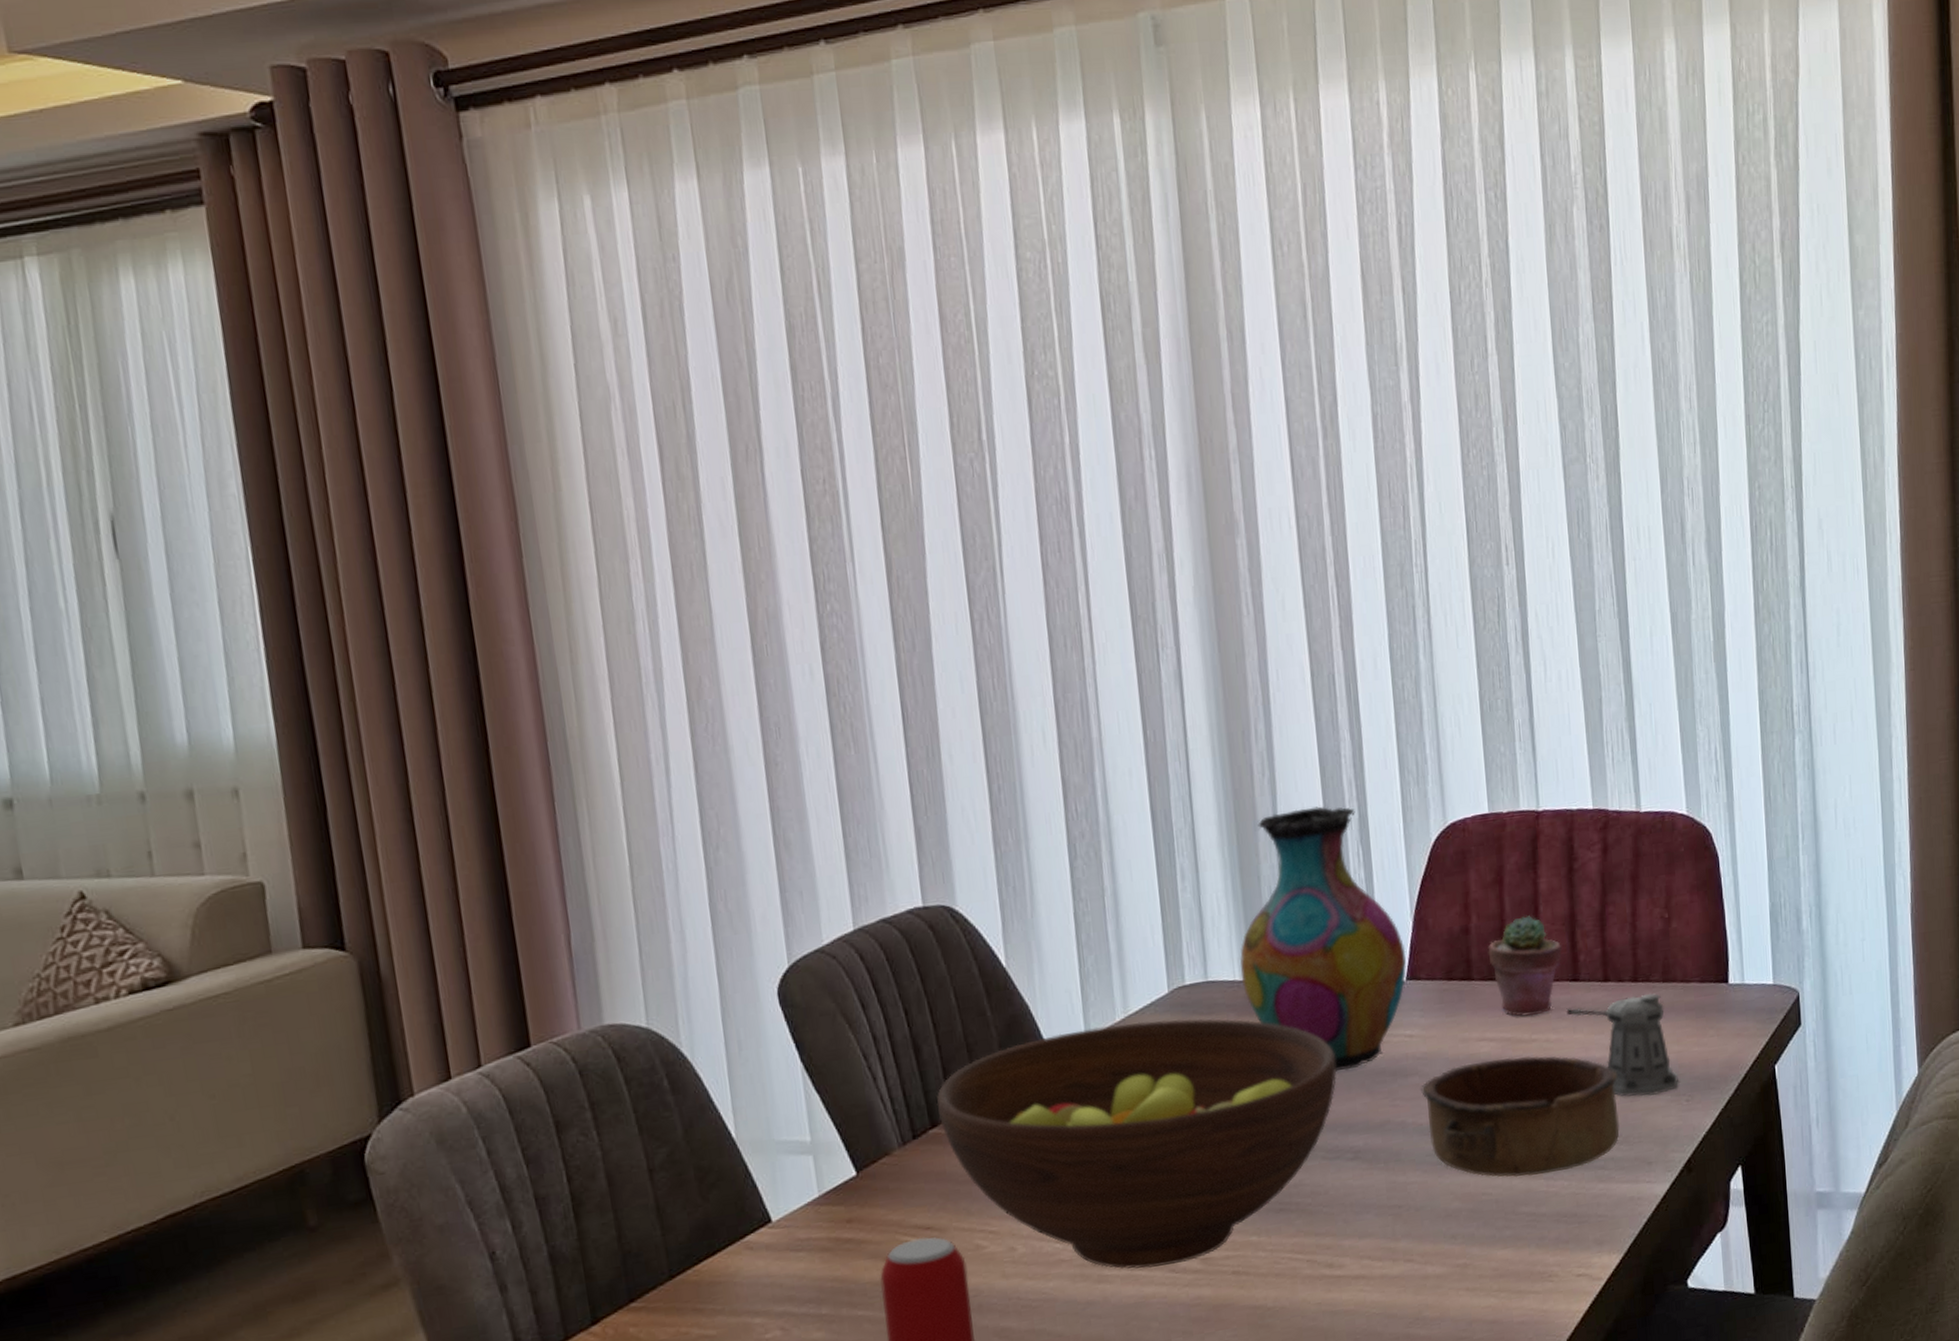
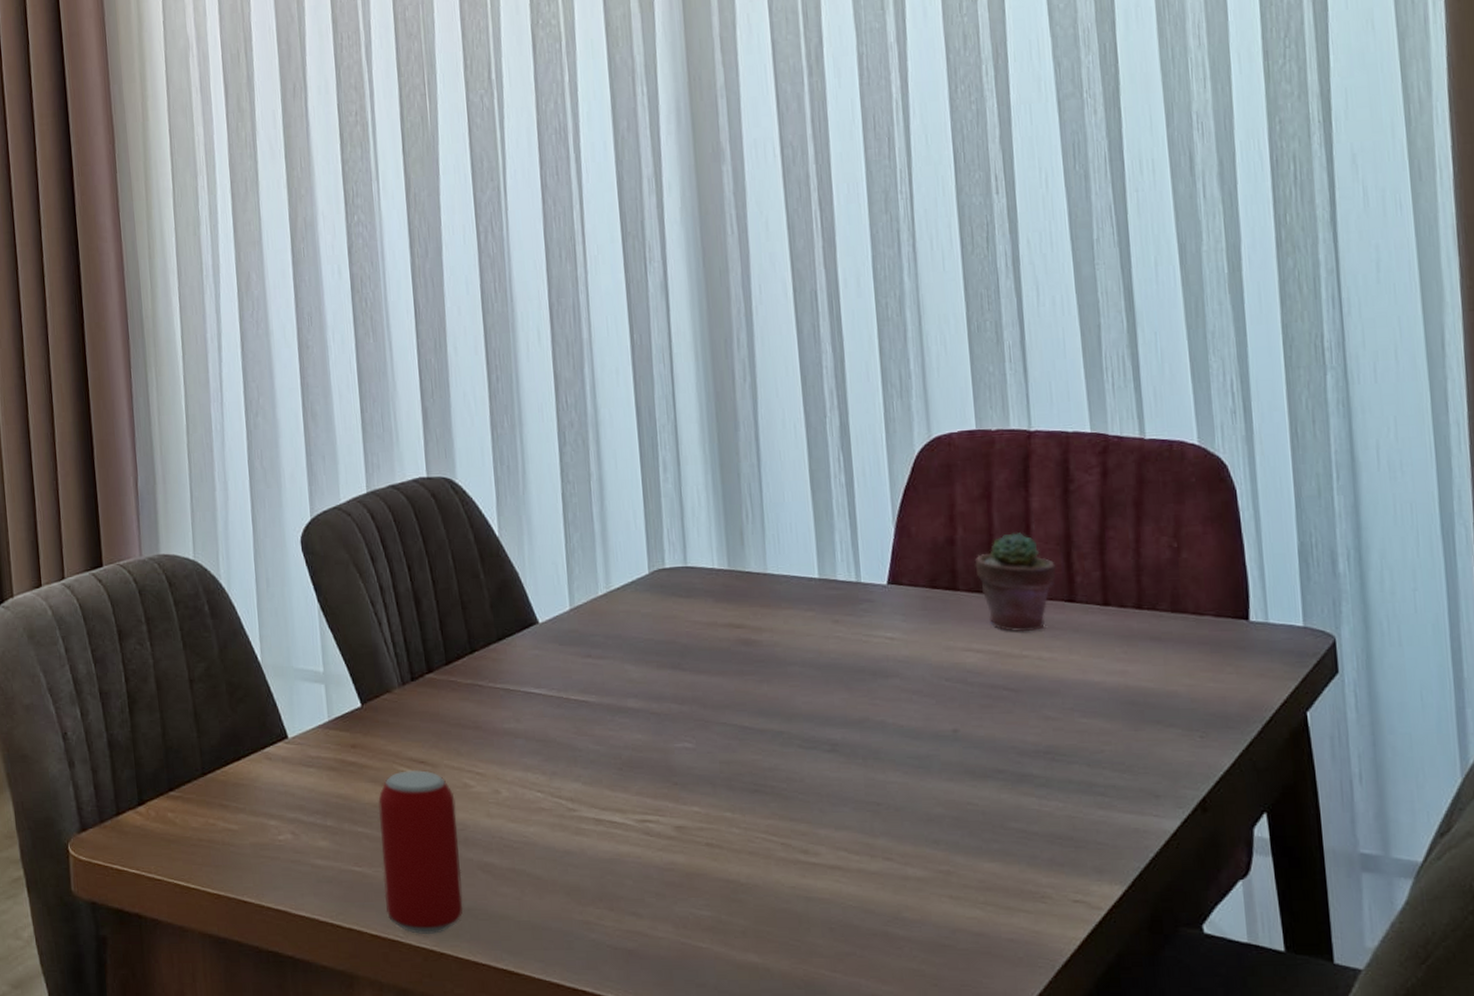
fruit bowl: present [936,1018,1337,1269] -> none [433,597,814,828]
vase: present [1240,806,1407,1072] -> none [718,412,888,665]
bowl: present [1421,1056,1619,1178] -> none [902,670,1122,793]
pepper shaker: present [1566,993,1679,1097] -> none [1061,623,1191,727]

